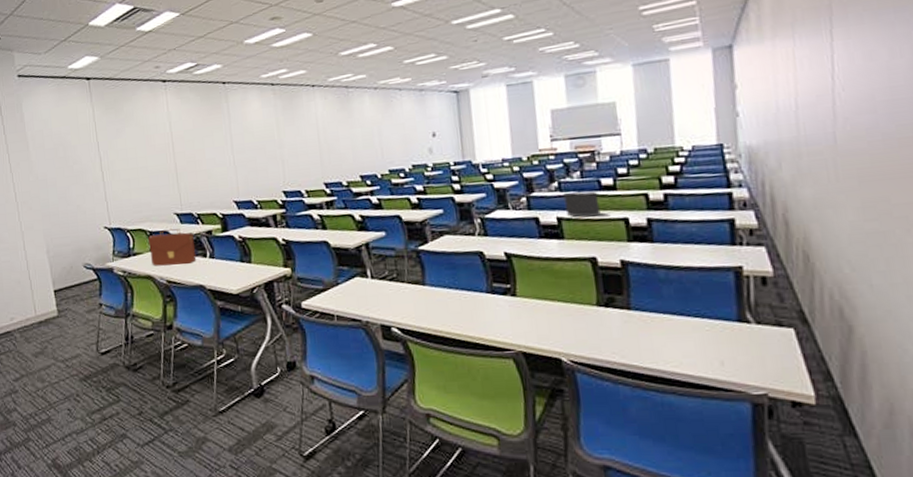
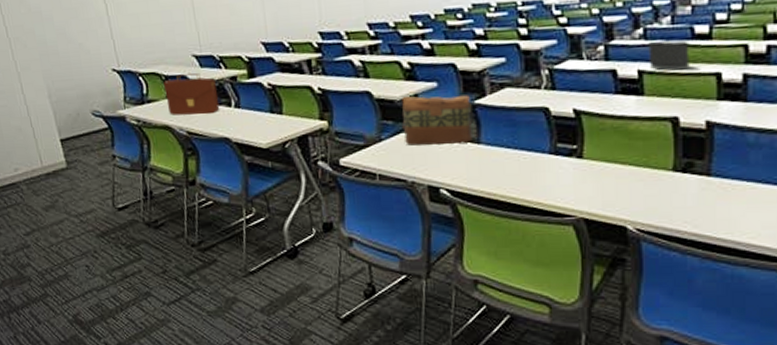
shoulder bag: none [355,242,418,288] -> present [401,95,473,146]

